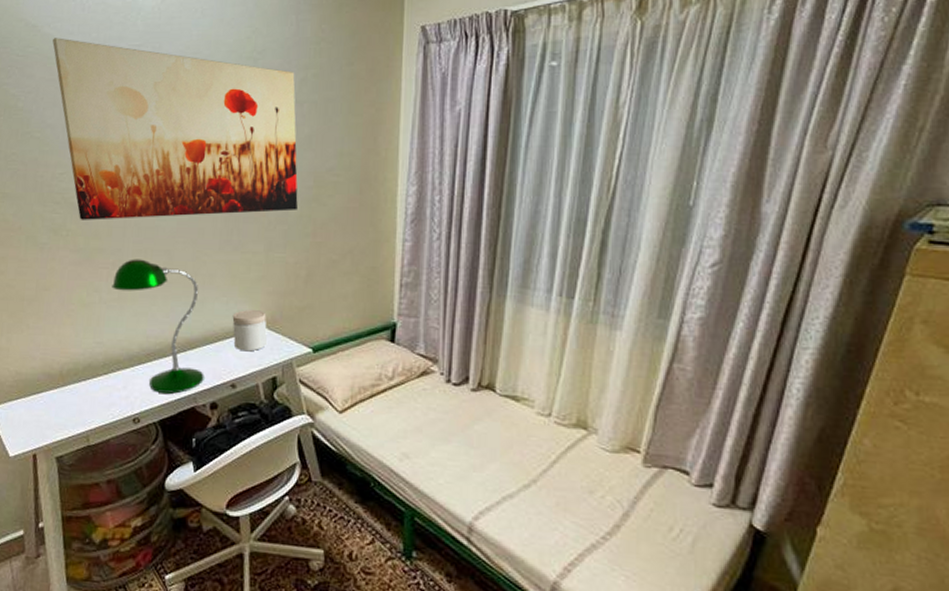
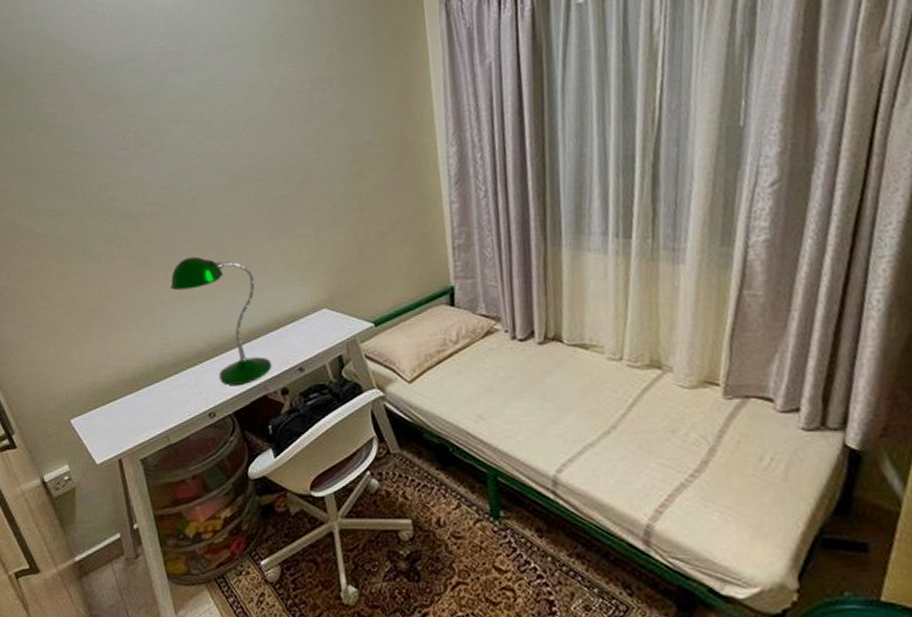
wall art: present [52,38,298,220] -> none [80,49,340,227]
jar: present [232,310,268,352] -> none [291,292,329,334]

